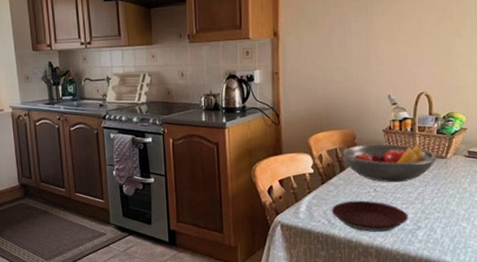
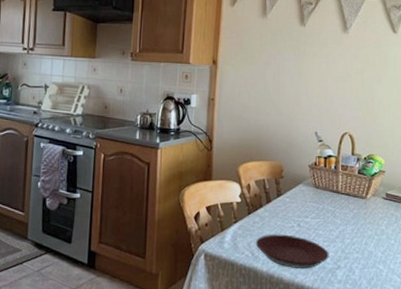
fruit bowl: present [341,144,438,183] -> none [269,178,358,219]

